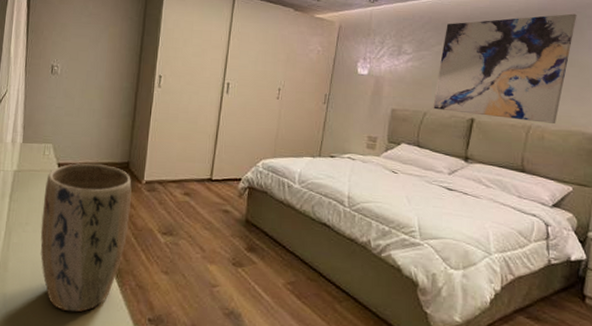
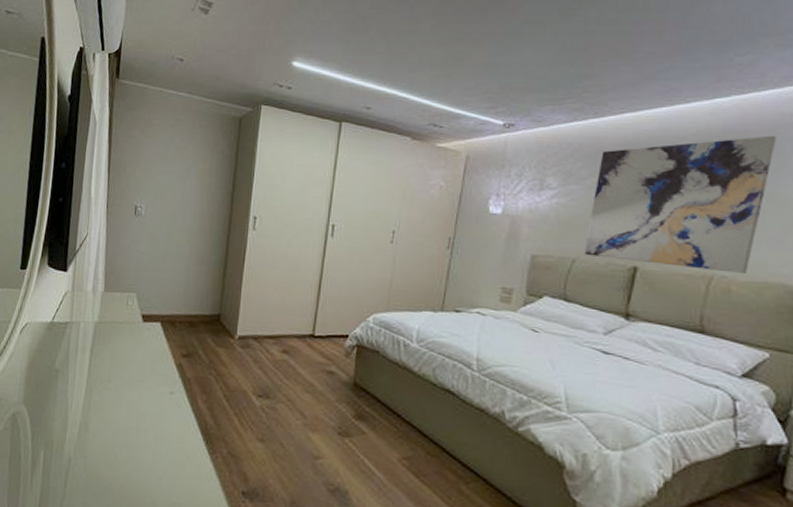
plant pot: present [40,163,132,313] -> none [123,315,223,481]

